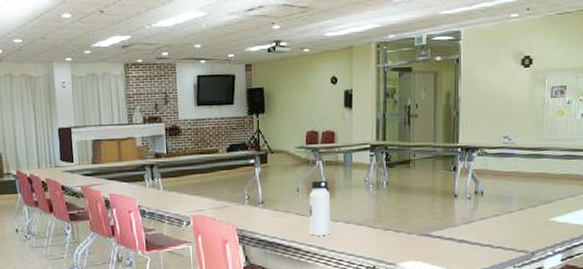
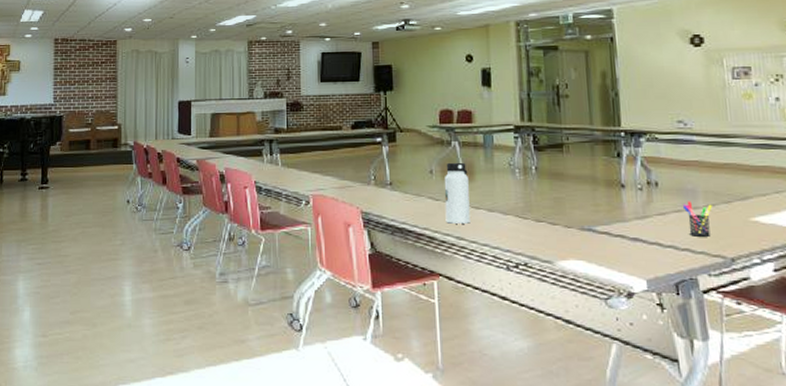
pen holder: none [500,206,523,236] -> present [682,201,712,237]

